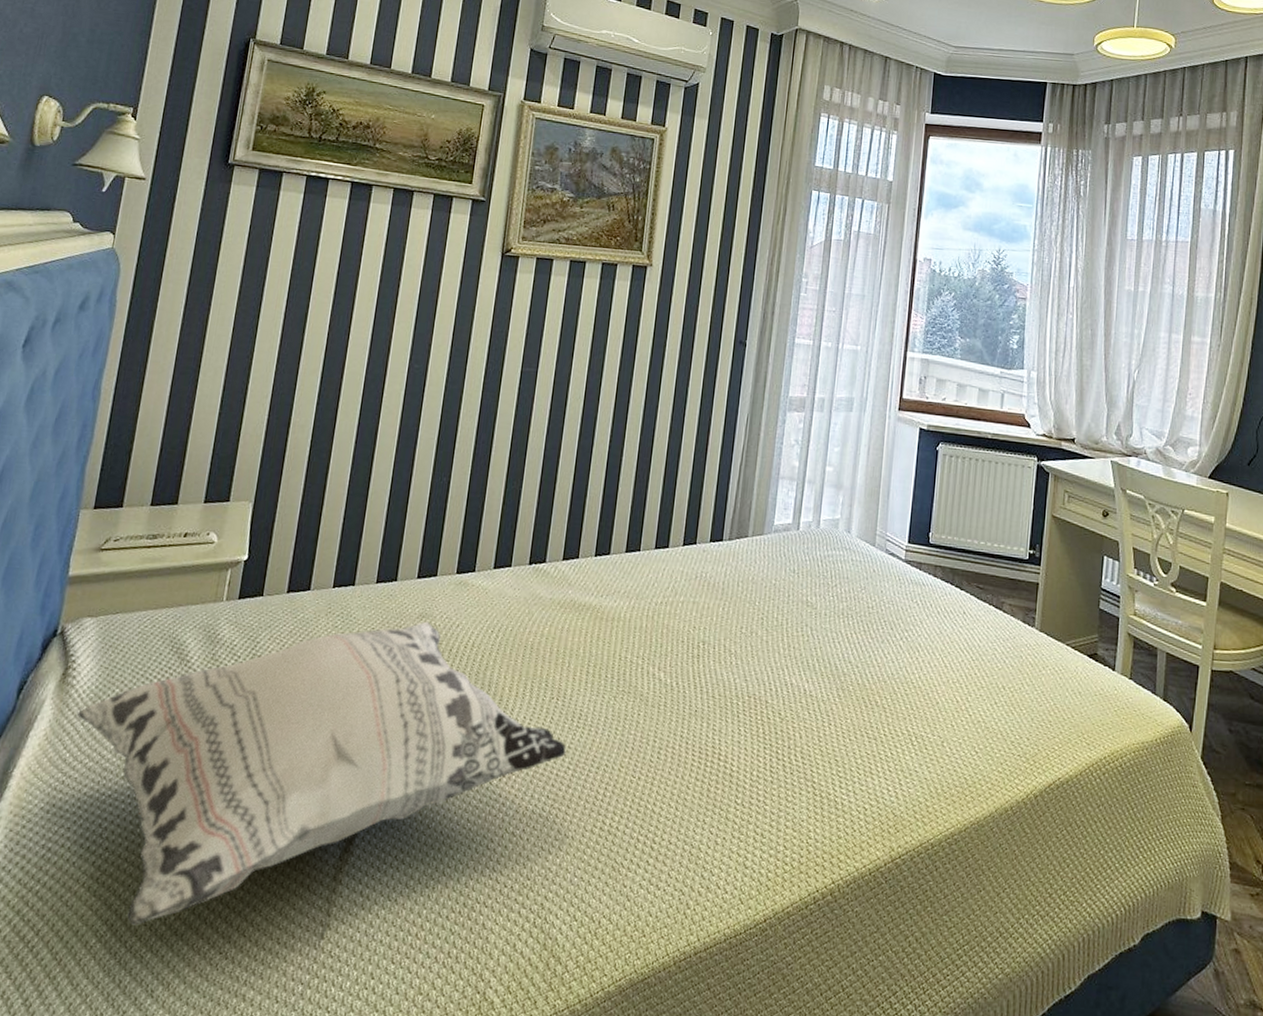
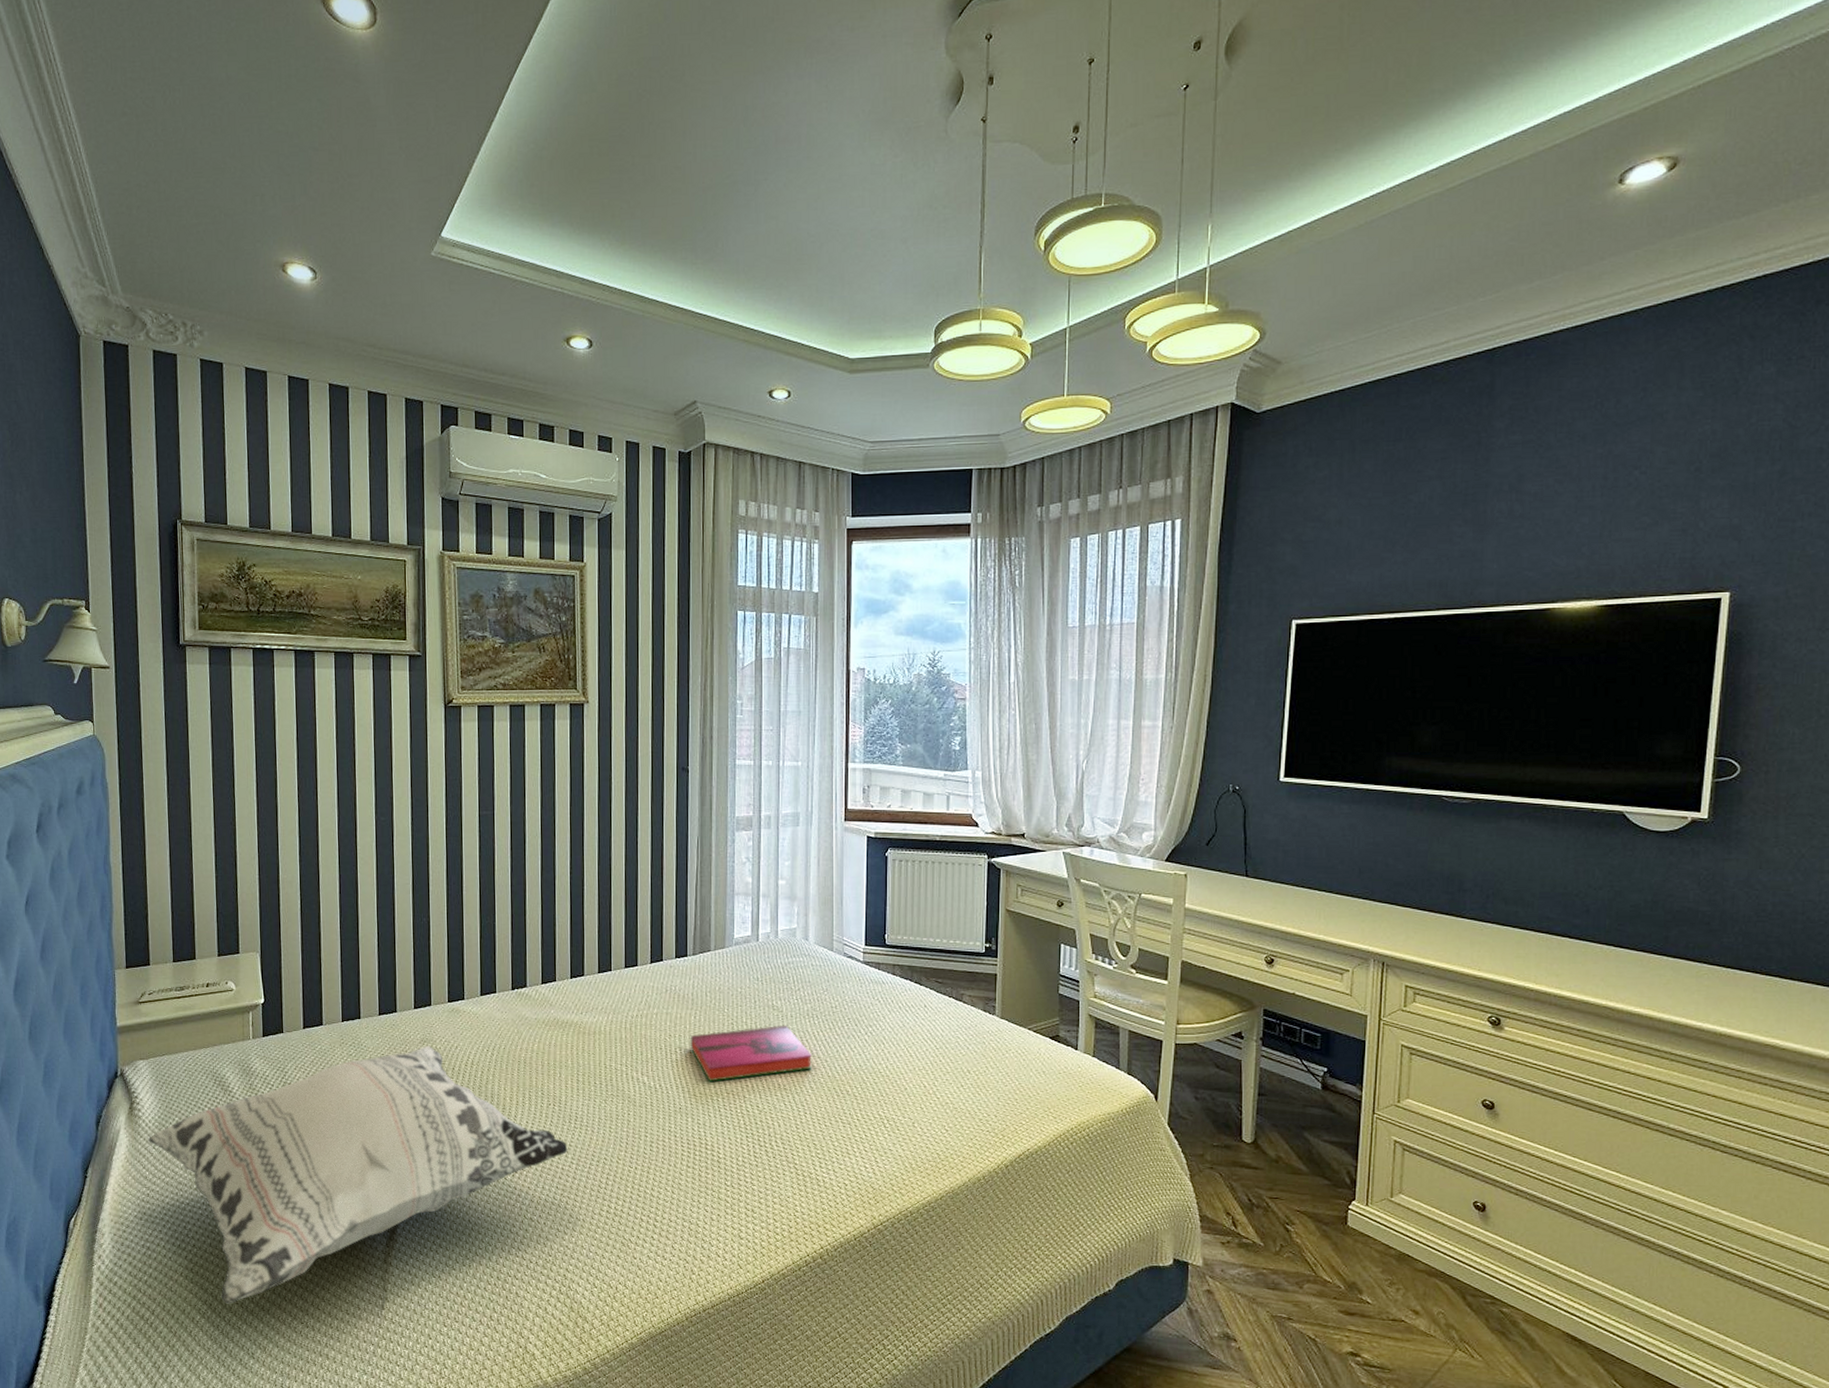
hardback book: none [714,623,844,683] -> present [690,1025,813,1082]

